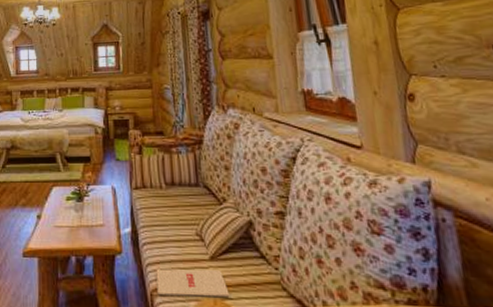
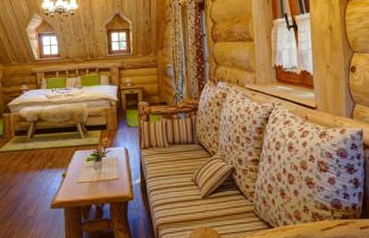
magazine: present [156,268,230,297] -> none [160,205,217,228]

